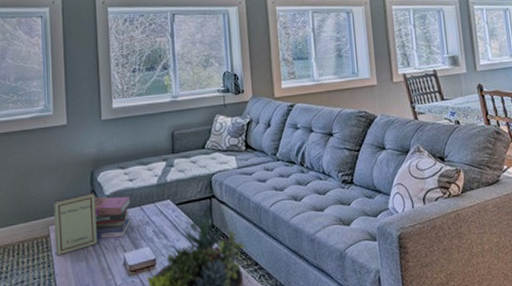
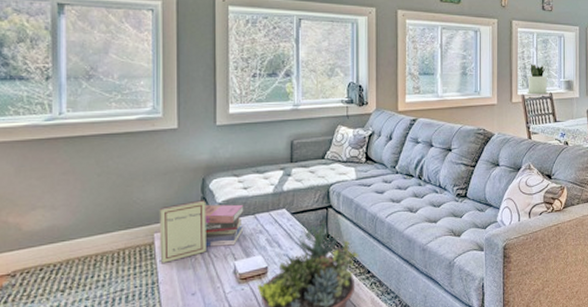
planter: none [408,40,433,73] -> present [526,63,549,95]

